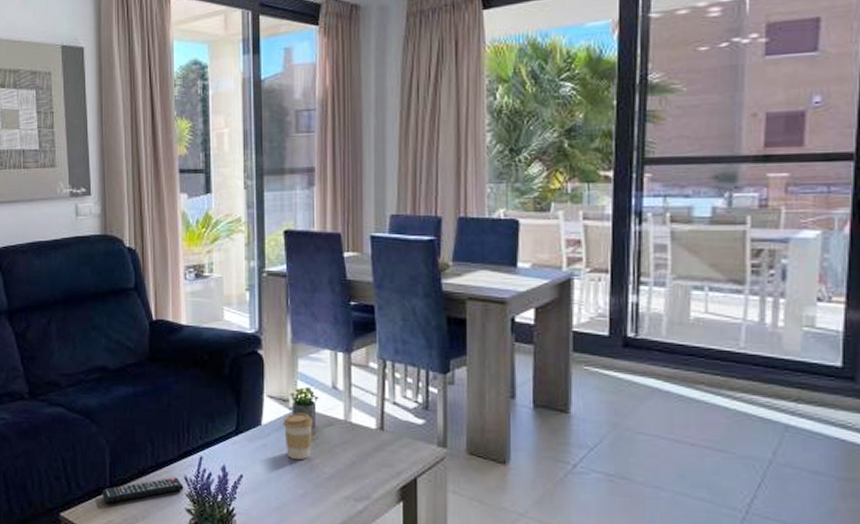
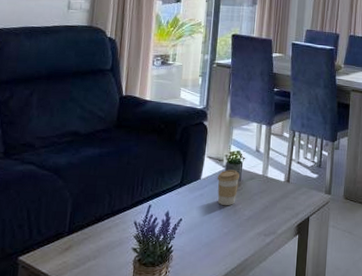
remote control: present [101,477,184,503] -> none [60,222,133,246]

